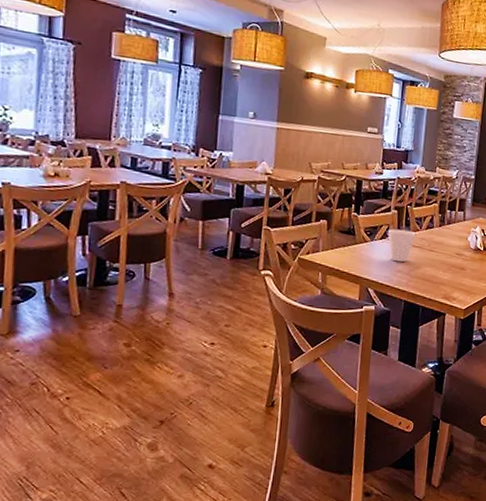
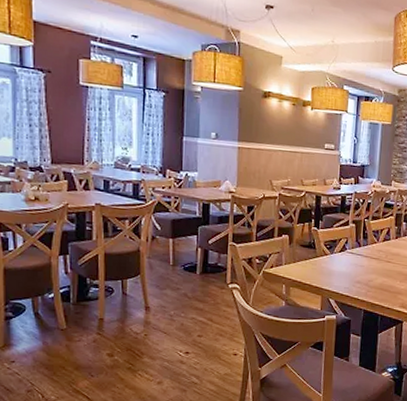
cup: present [387,228,416,262] -> none [346,241,374,274]

